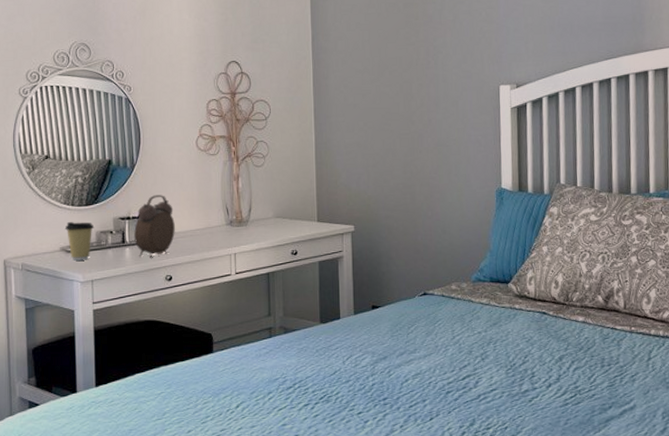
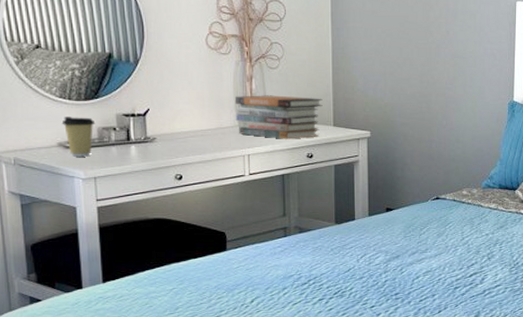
alarm clock: present [134,195,175,257] -> none [140,92,185,155]
book stack: none [222,193,307,237] -> present [234,95,323,139]

